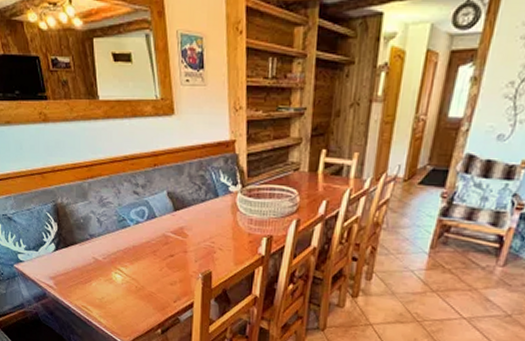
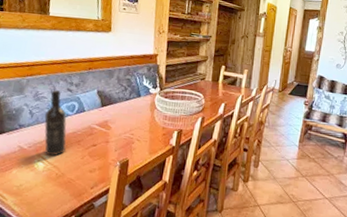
wine bottle: none [114,193,142,268] -> present [44,90,67,156]

